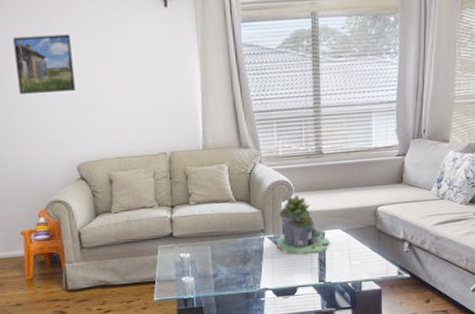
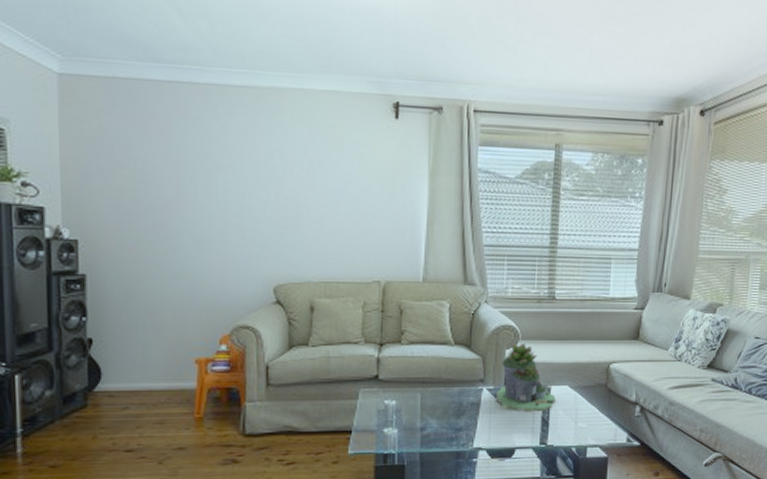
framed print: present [13,34,76,94] -> none [214,131,282,200]

